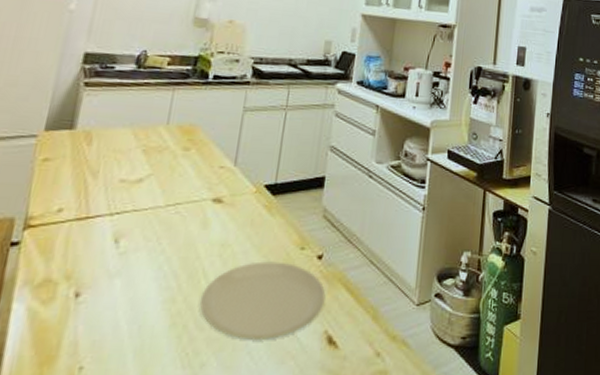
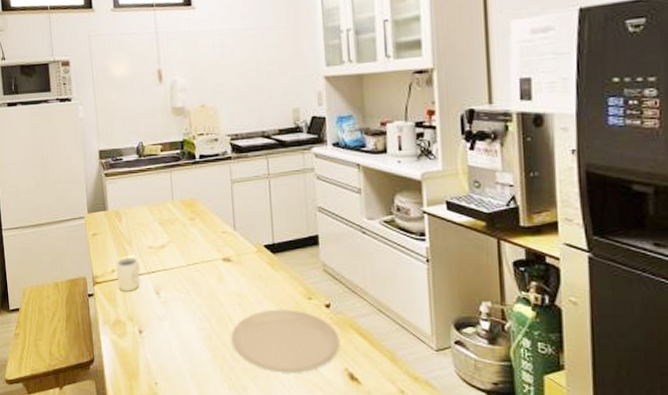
mug: none [61,193,102,239] -> present [116,258,140,292]

